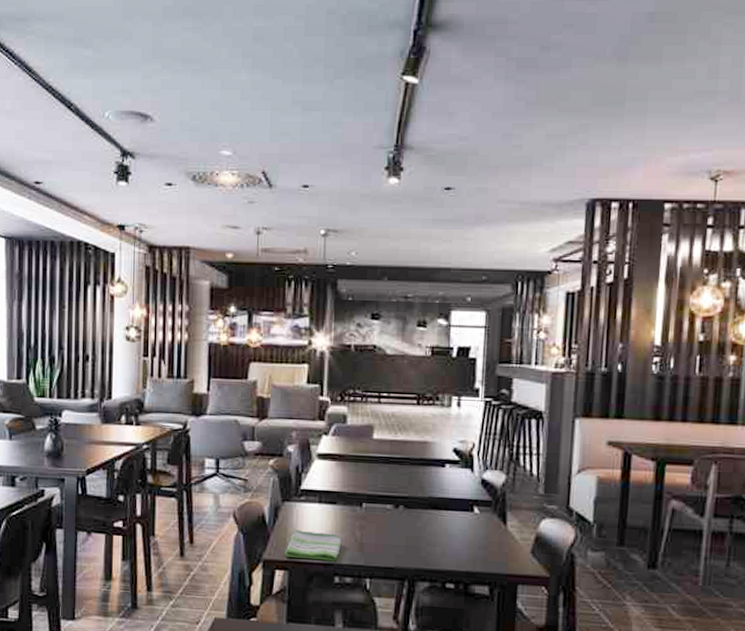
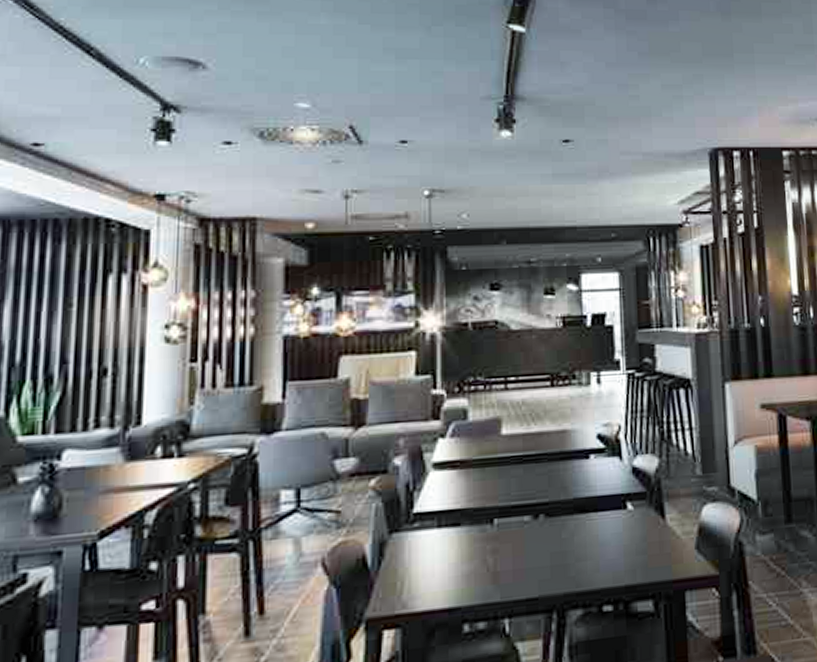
dish towel: present [284,529,341,561] -> none [395,565,469,610]

